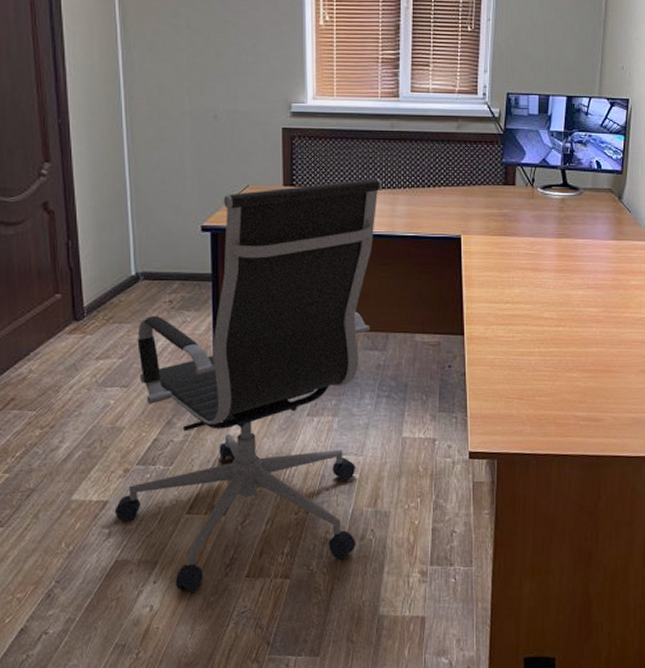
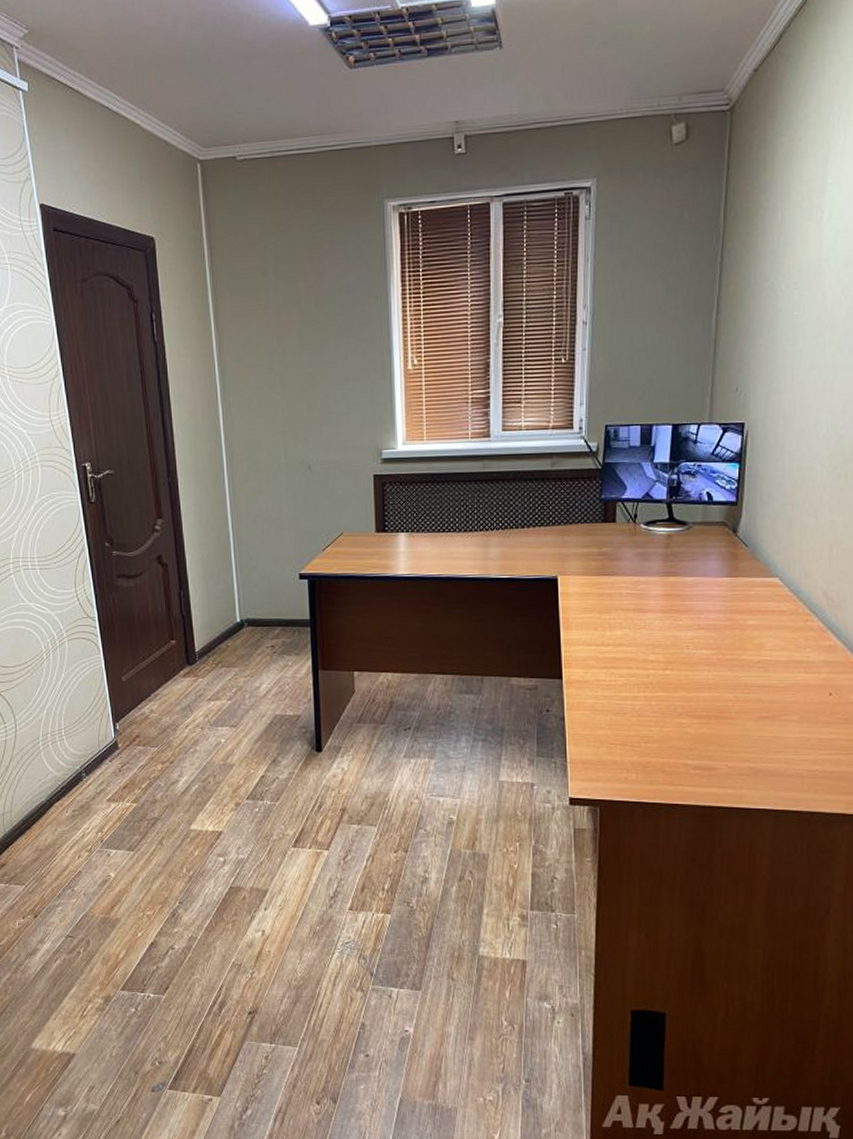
office chair: present [114,178,382,592] -> none [228,521,474,920]

